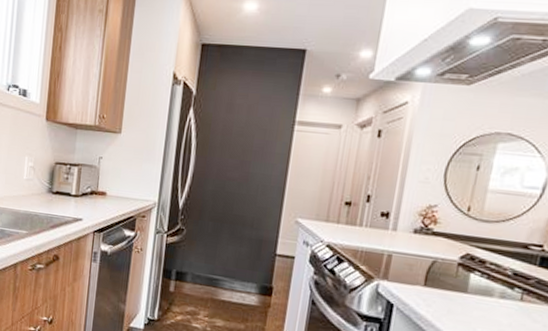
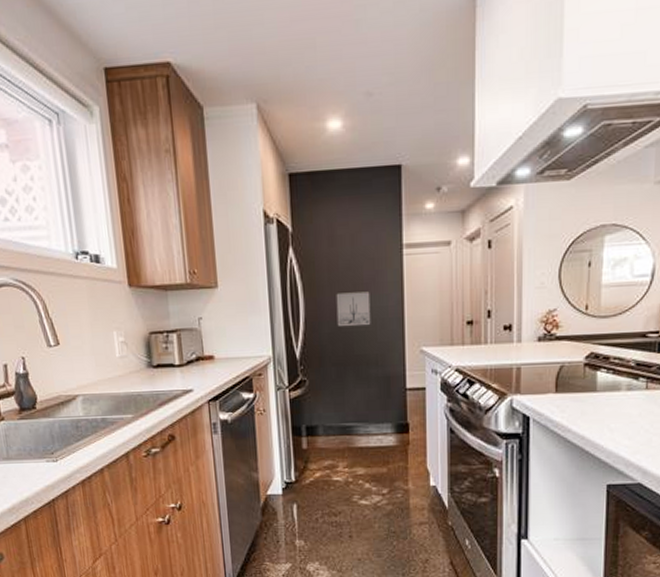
wall art: none [221,156,257,189] -> present [336,291,371,326]

